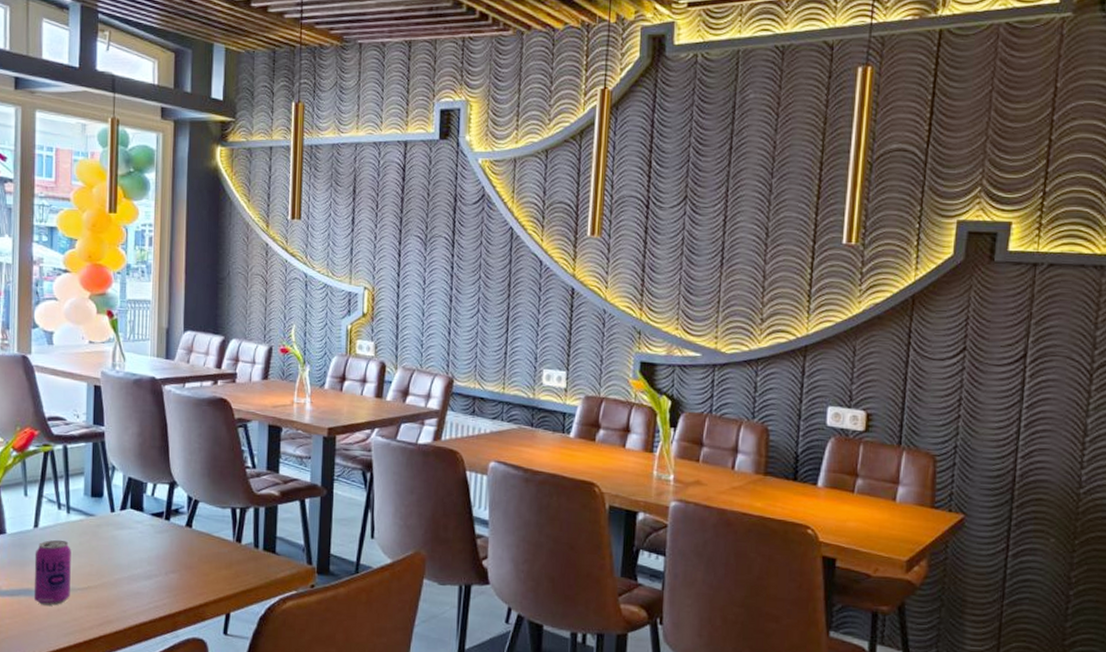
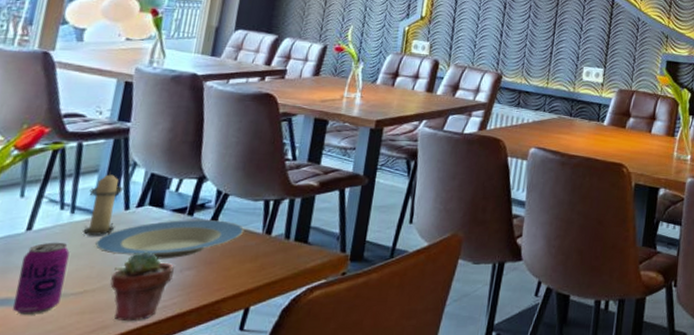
candle: none [79,473,108,535] -> present [83,170,124,235]
plate: none [91,524,217,562] -> present [95,220,245,259]
potted succulent: none [109,553,160,618] -> present [110,251,174,322]

